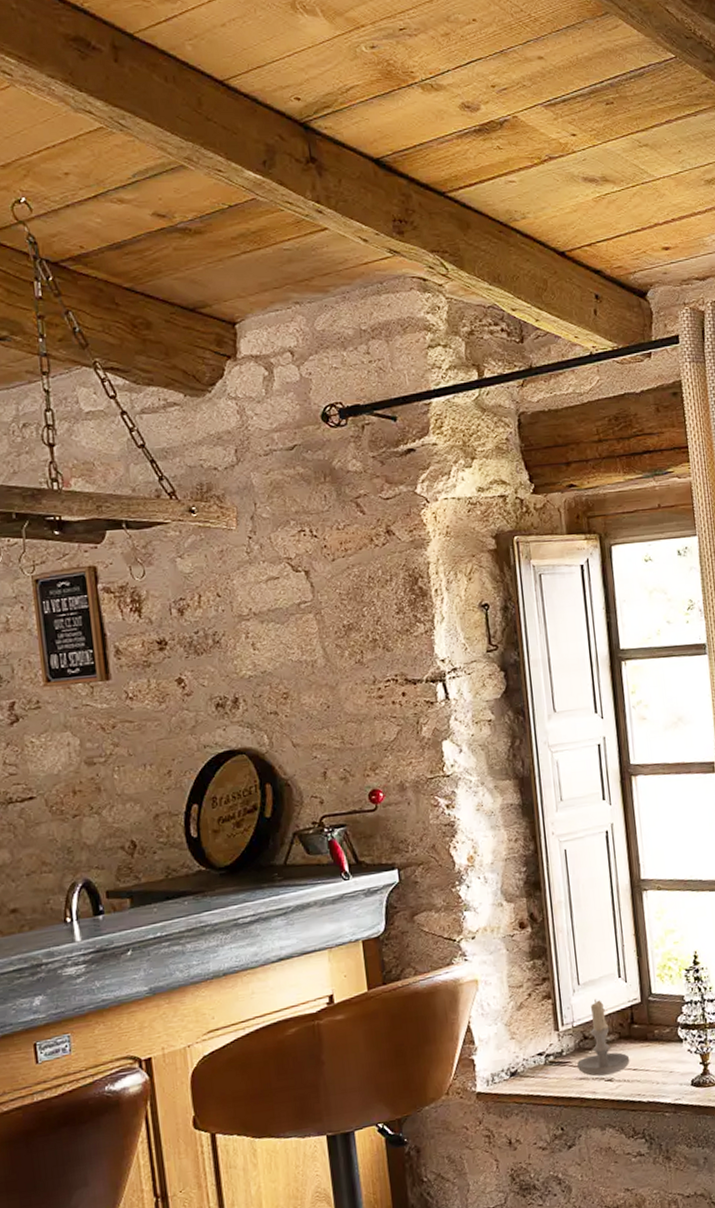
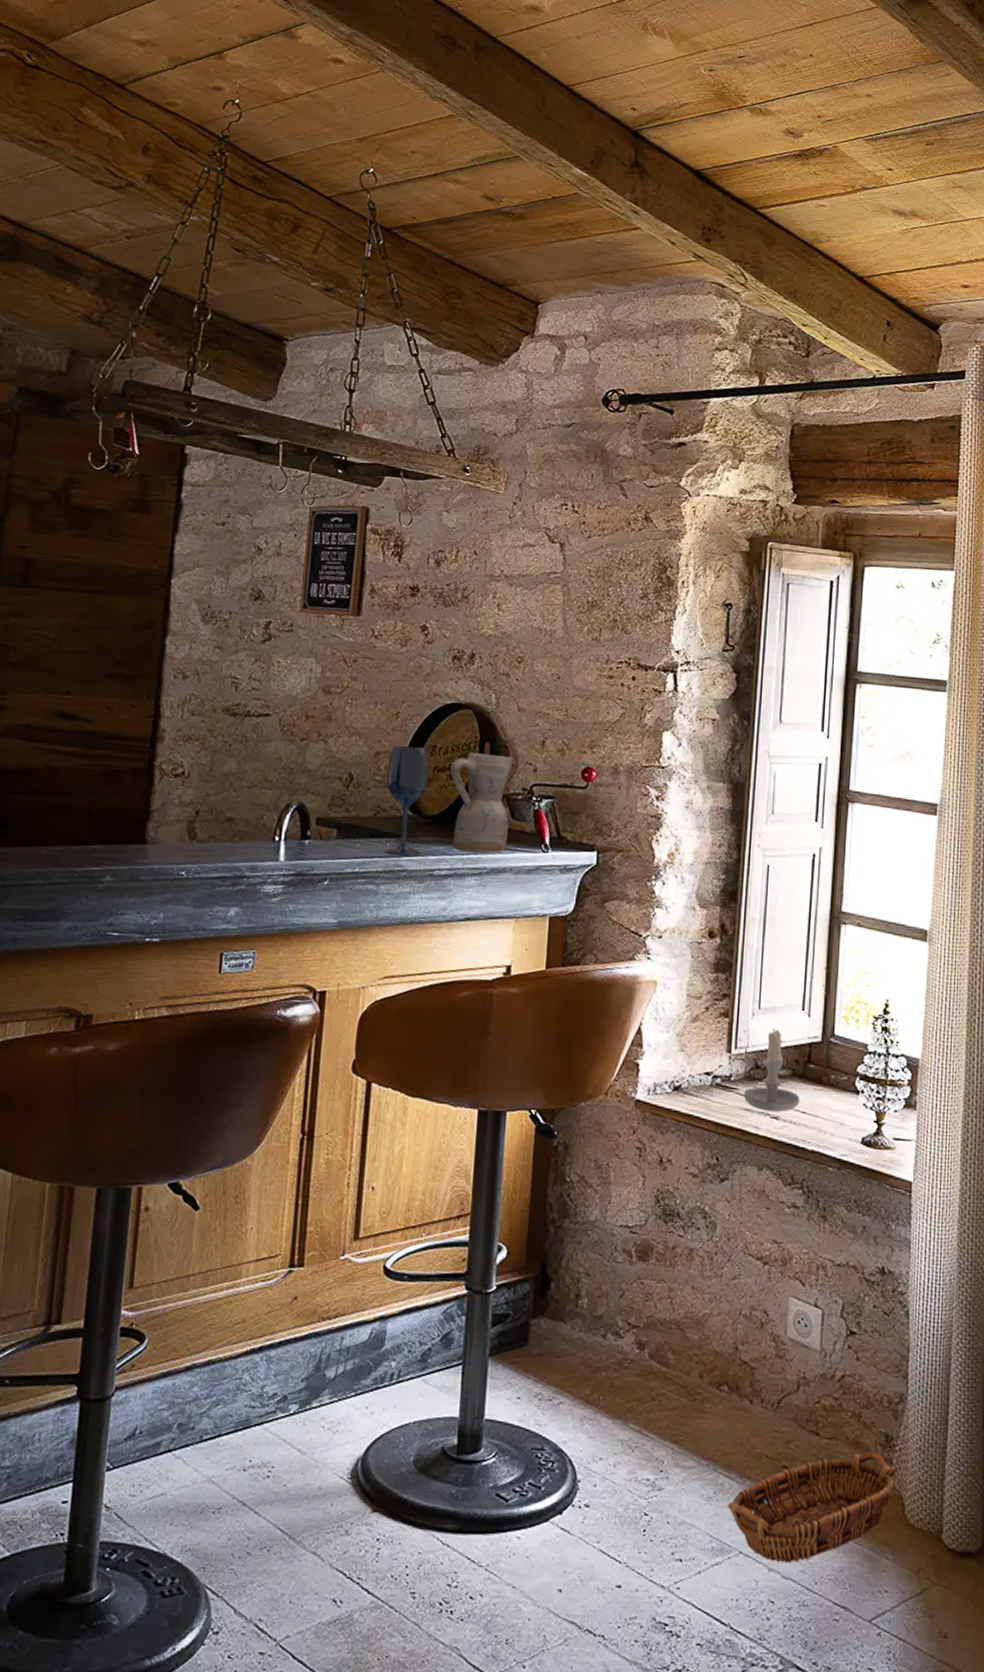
wineglass: none [169,800,221,913] -> present [384,746,429,856]
ceramic pitcher: none [235,794,307,896] -> present [450,753,514,854]

